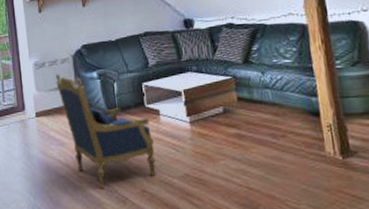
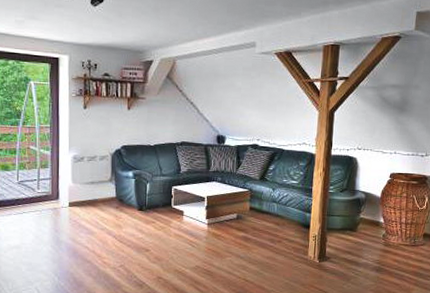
armchair: present [55,74,156,188] -> none [93,169,174,273]

